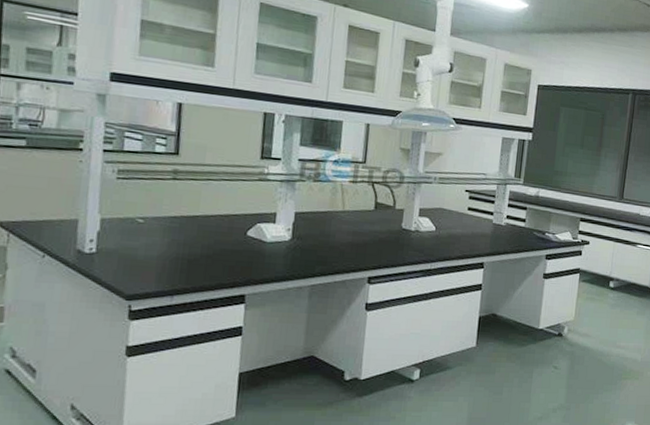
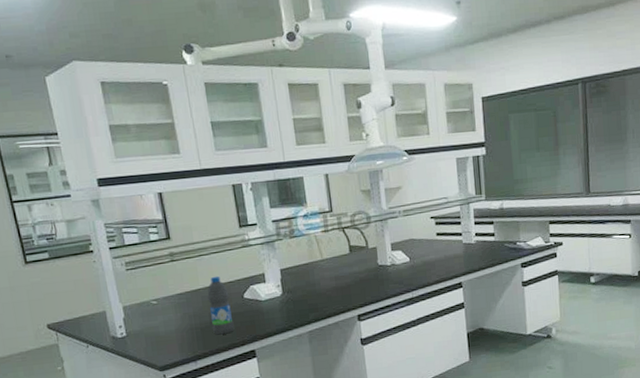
water bottle: none [202,205,231,272] -> present [207,276,235,335]

